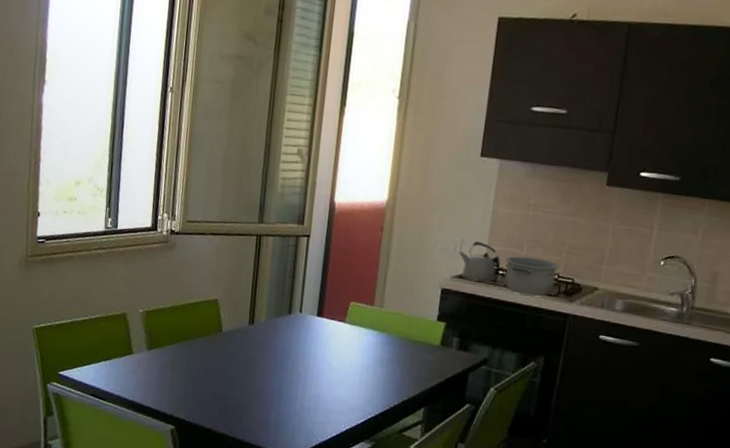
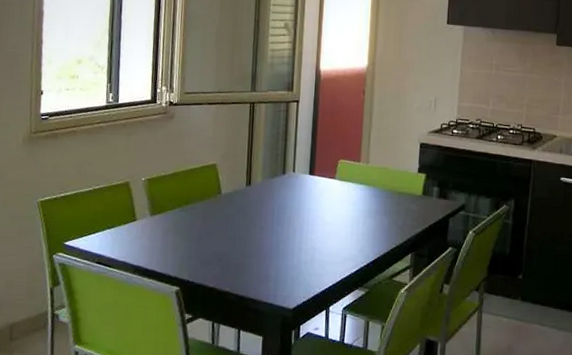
kettle: present [458,241,501,283] -> none [433,99,471,136]
cooking pot: present [504,256,559,296] -> none [474,111,521,146]

